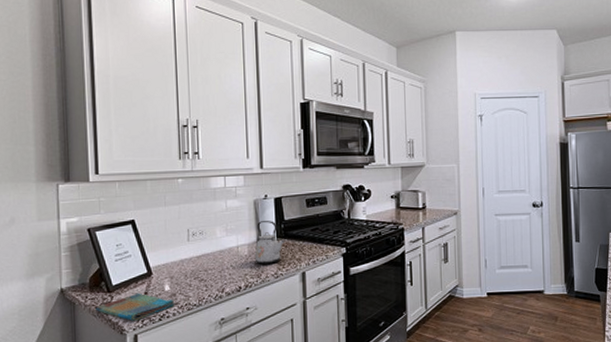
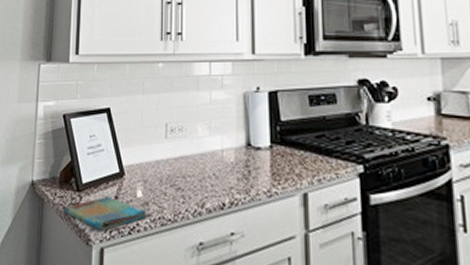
kettle: present [254,221,284,264] -> none [242,120,280,177]

